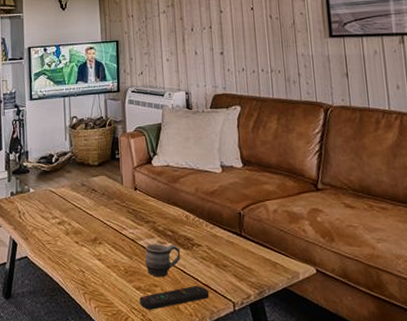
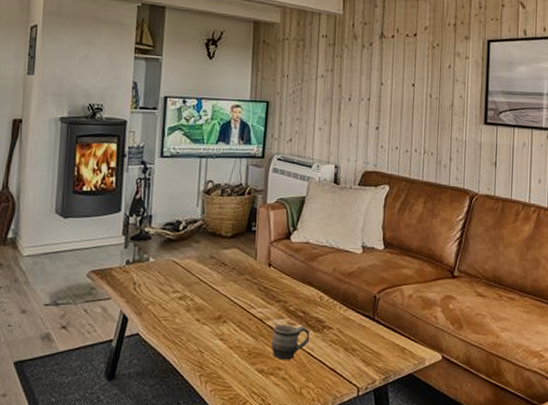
remote control: present [140,286,210,310] -> none [261,370,335,394]

